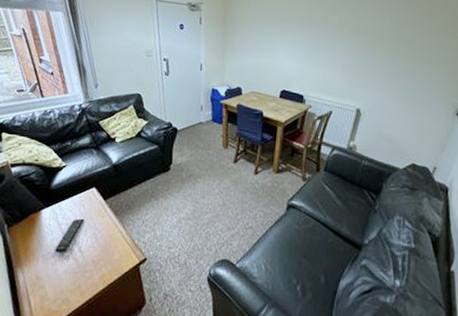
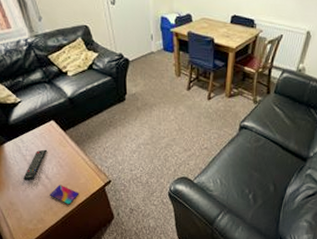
smartphone: none [80,260,111,284] -> present [50,185,78,205]

